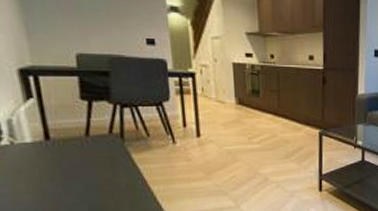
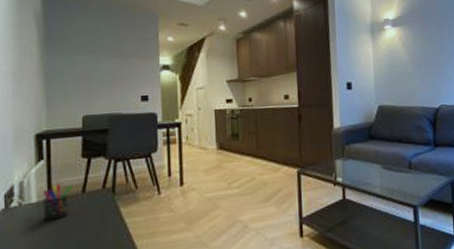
pen holder: none [38,125,75,161] -> present [43,184,74,221]

